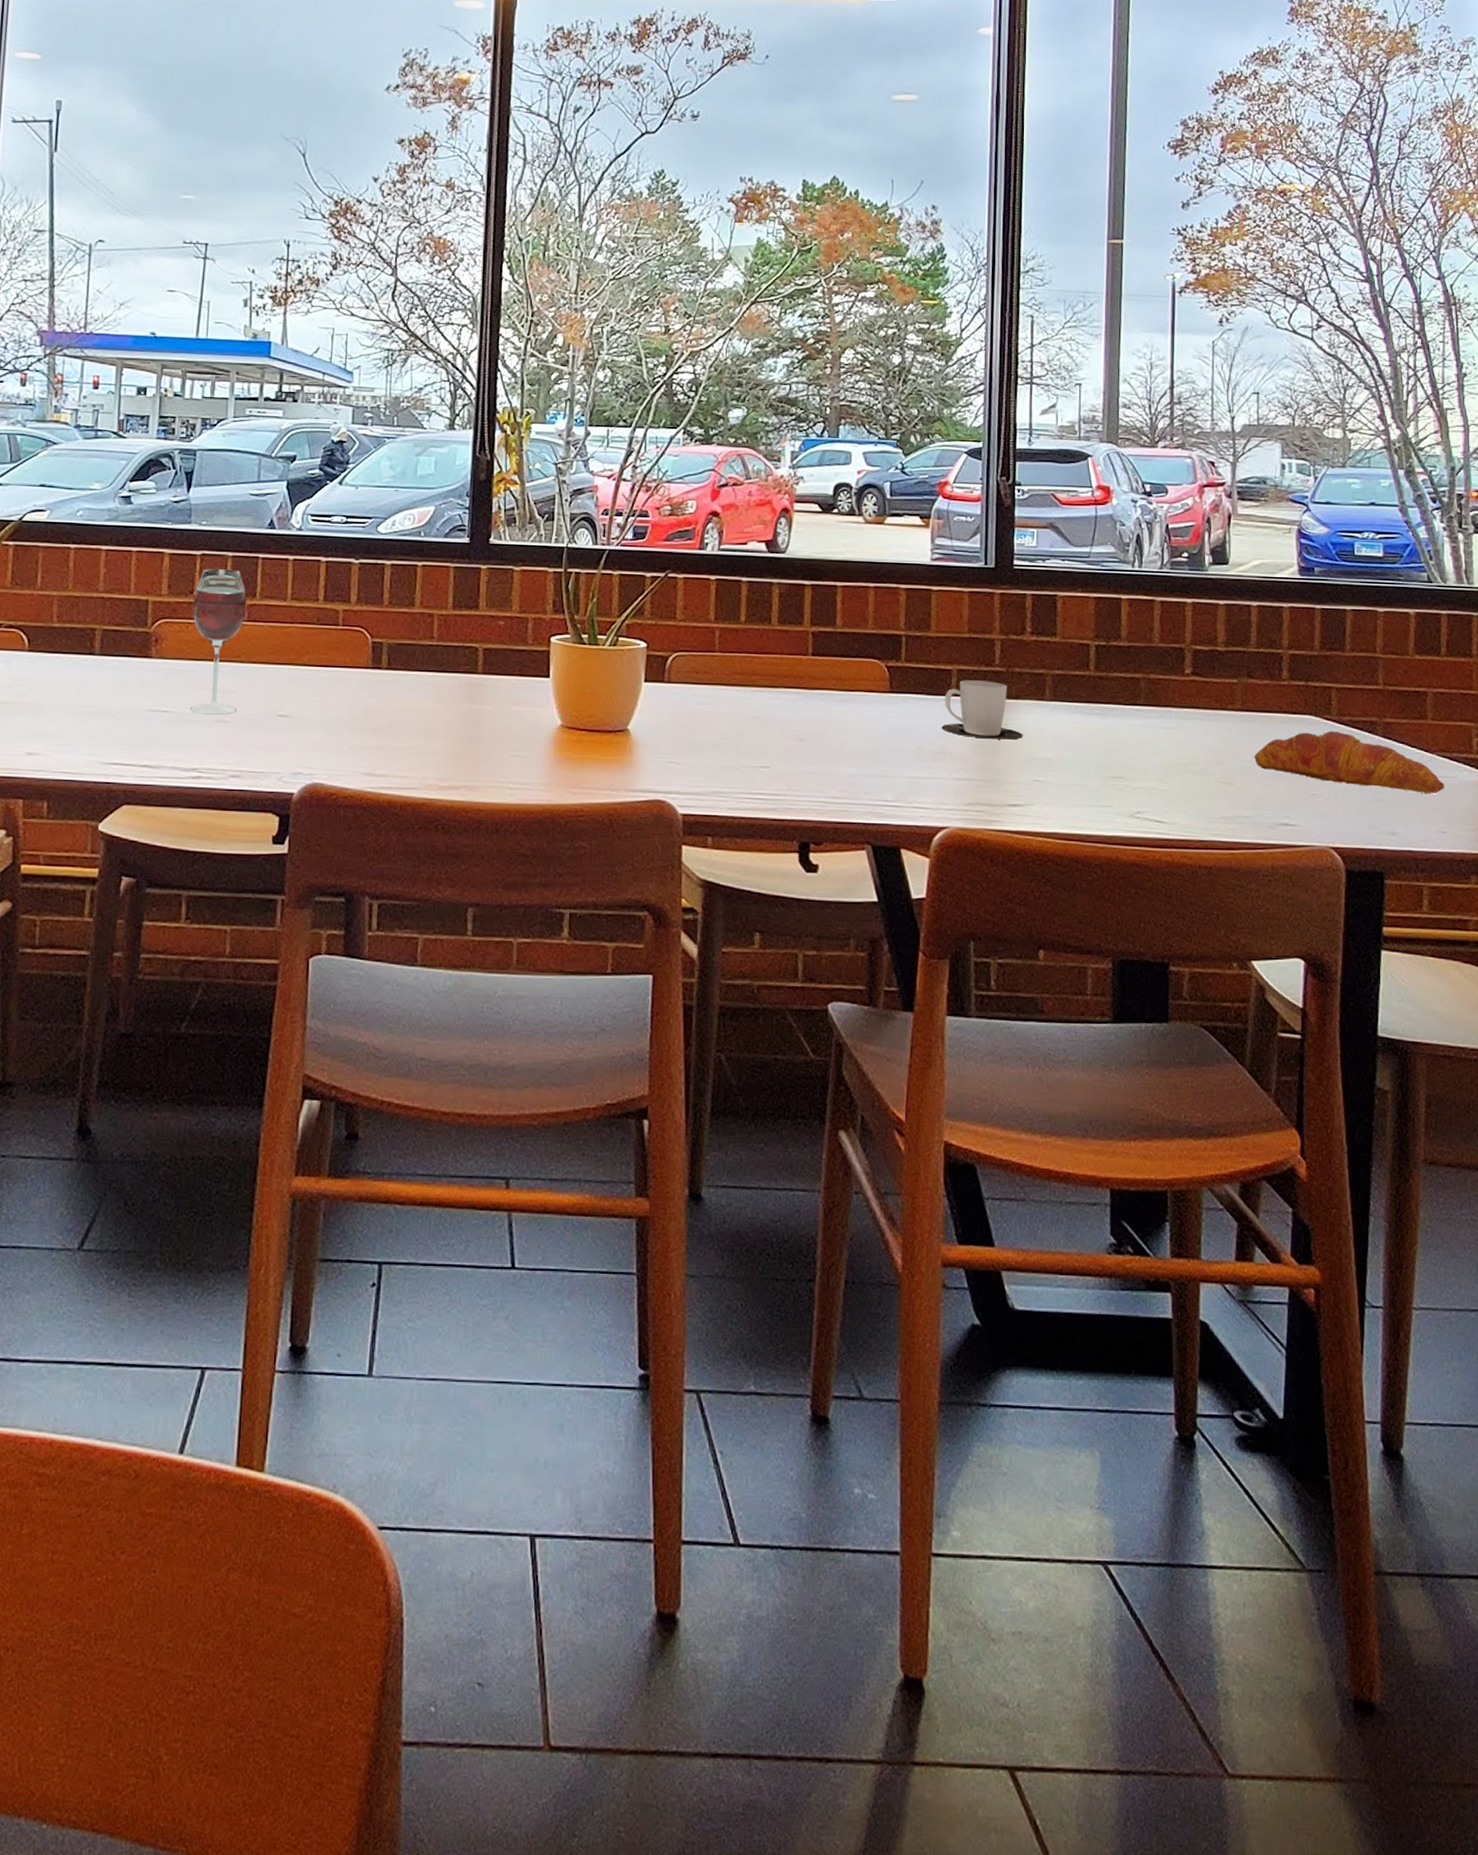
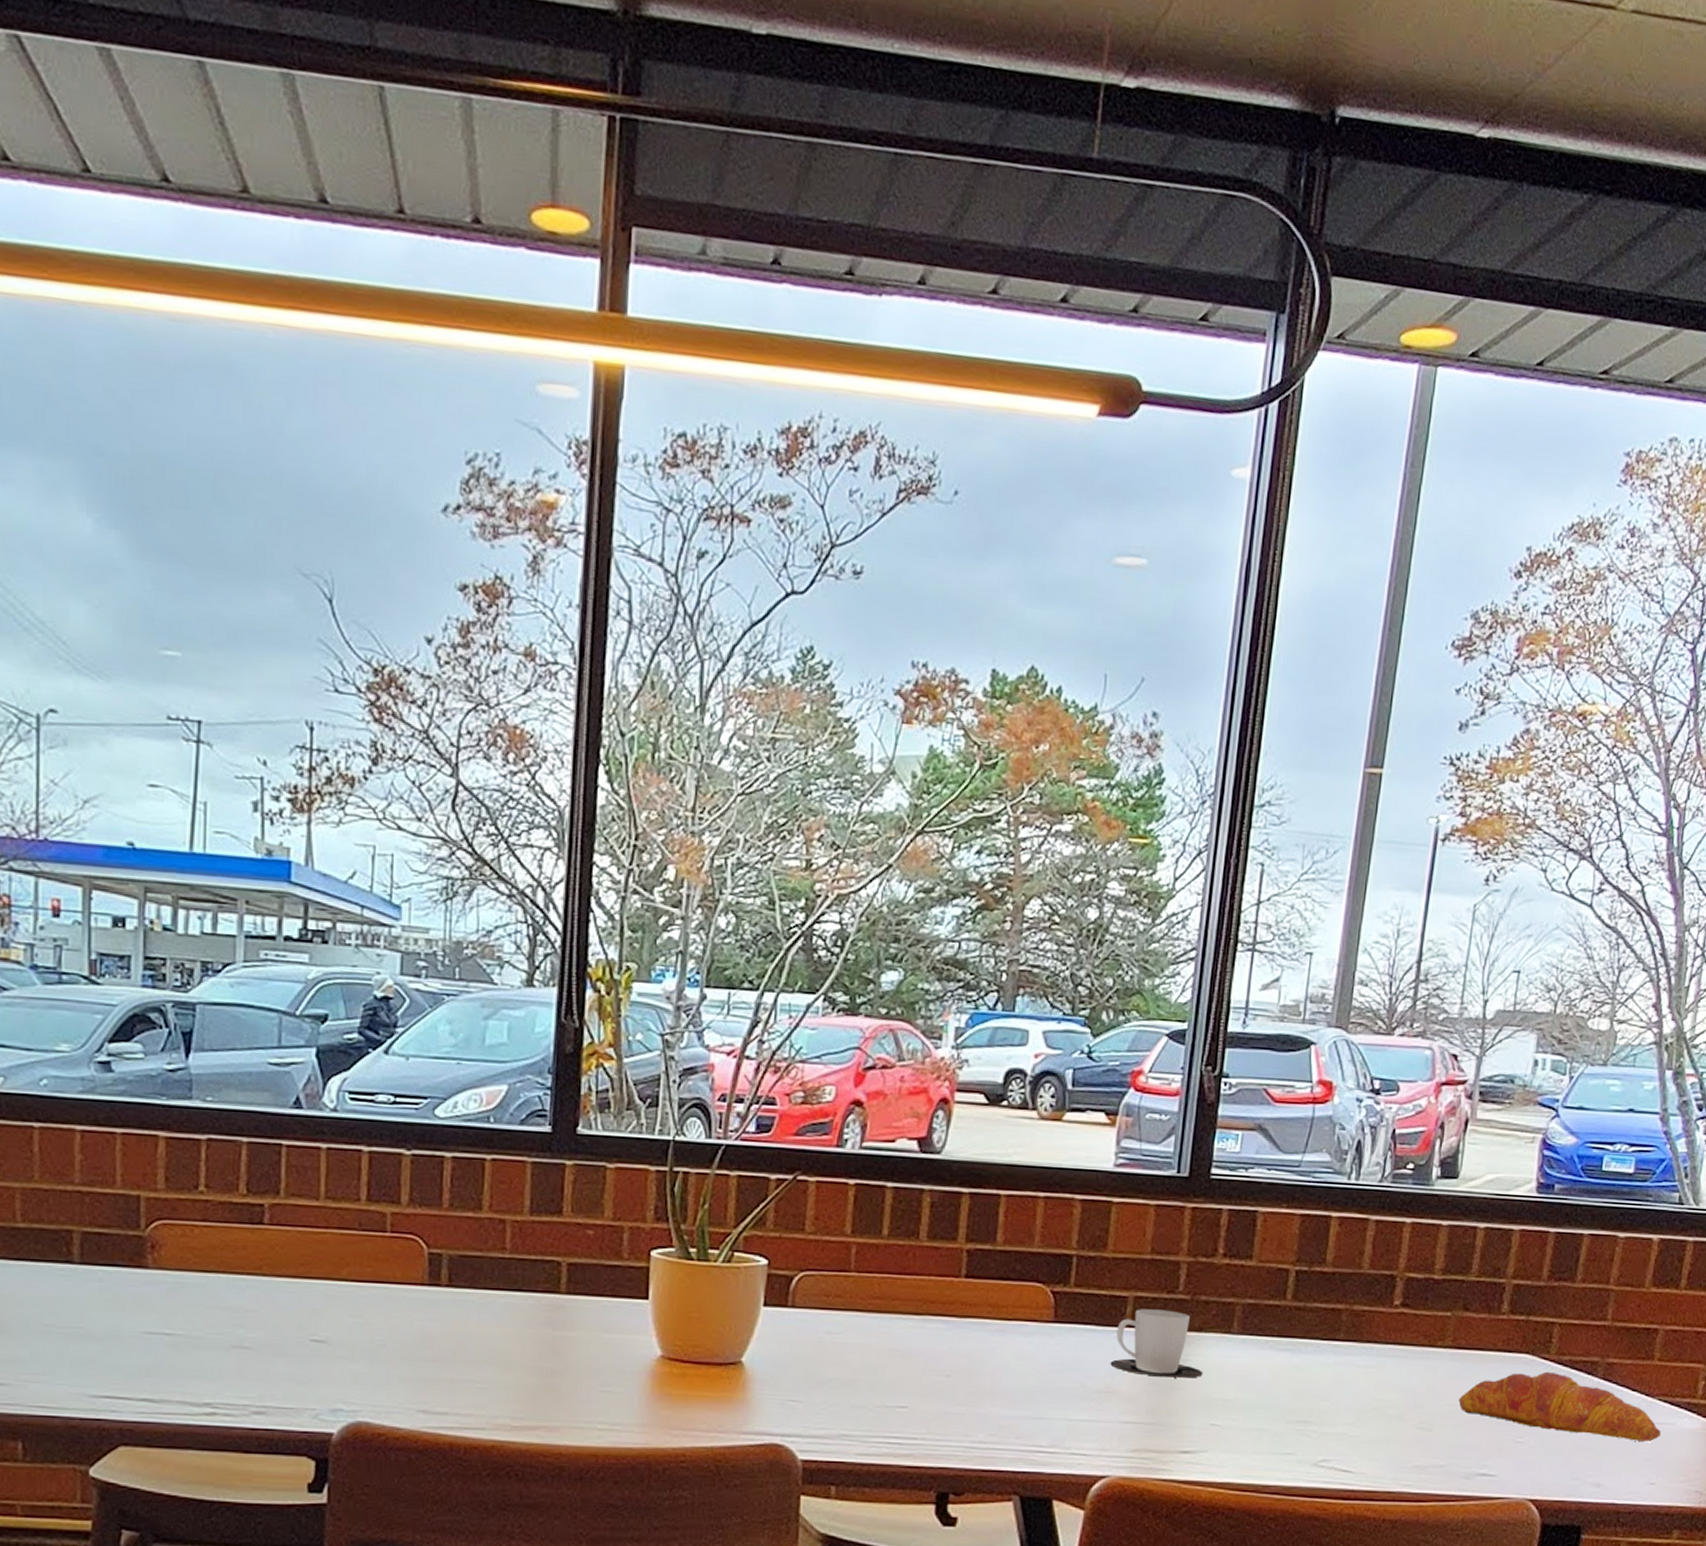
wineglass: present [190,569,247,716] -> none [198,1158,268,1341]

